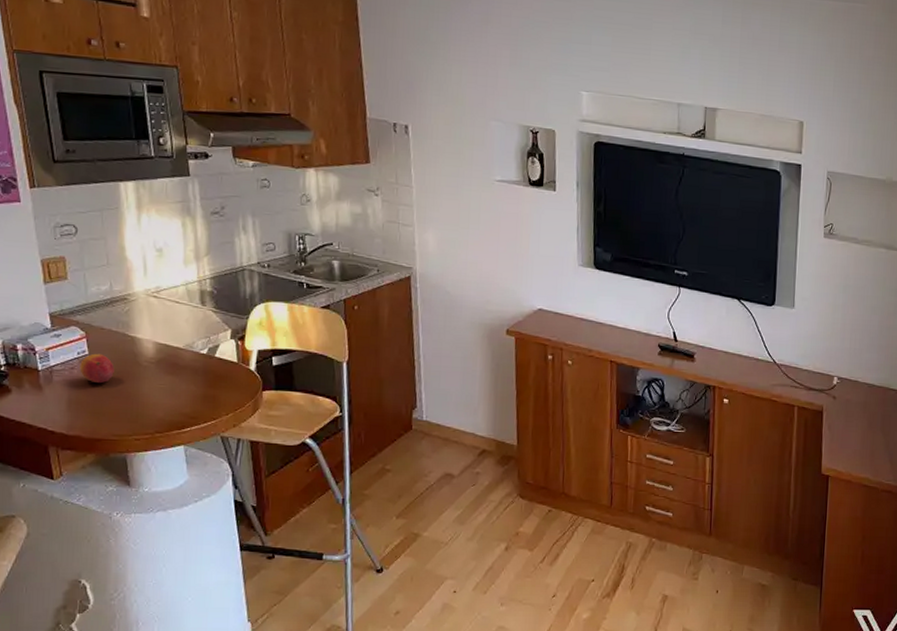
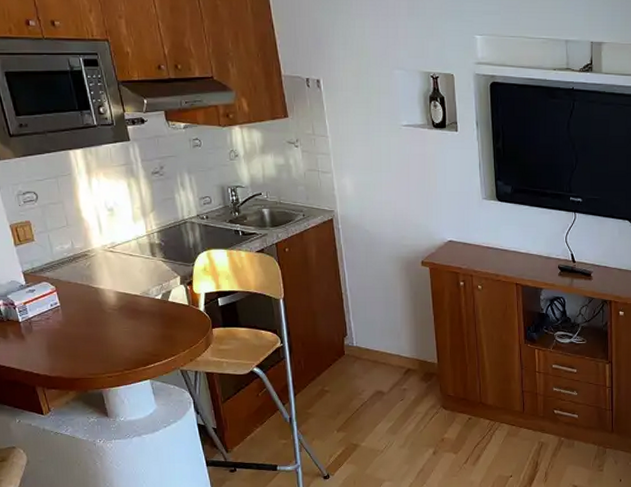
fruit: present [80,353,115,384] -> none [54,304,84,331]

